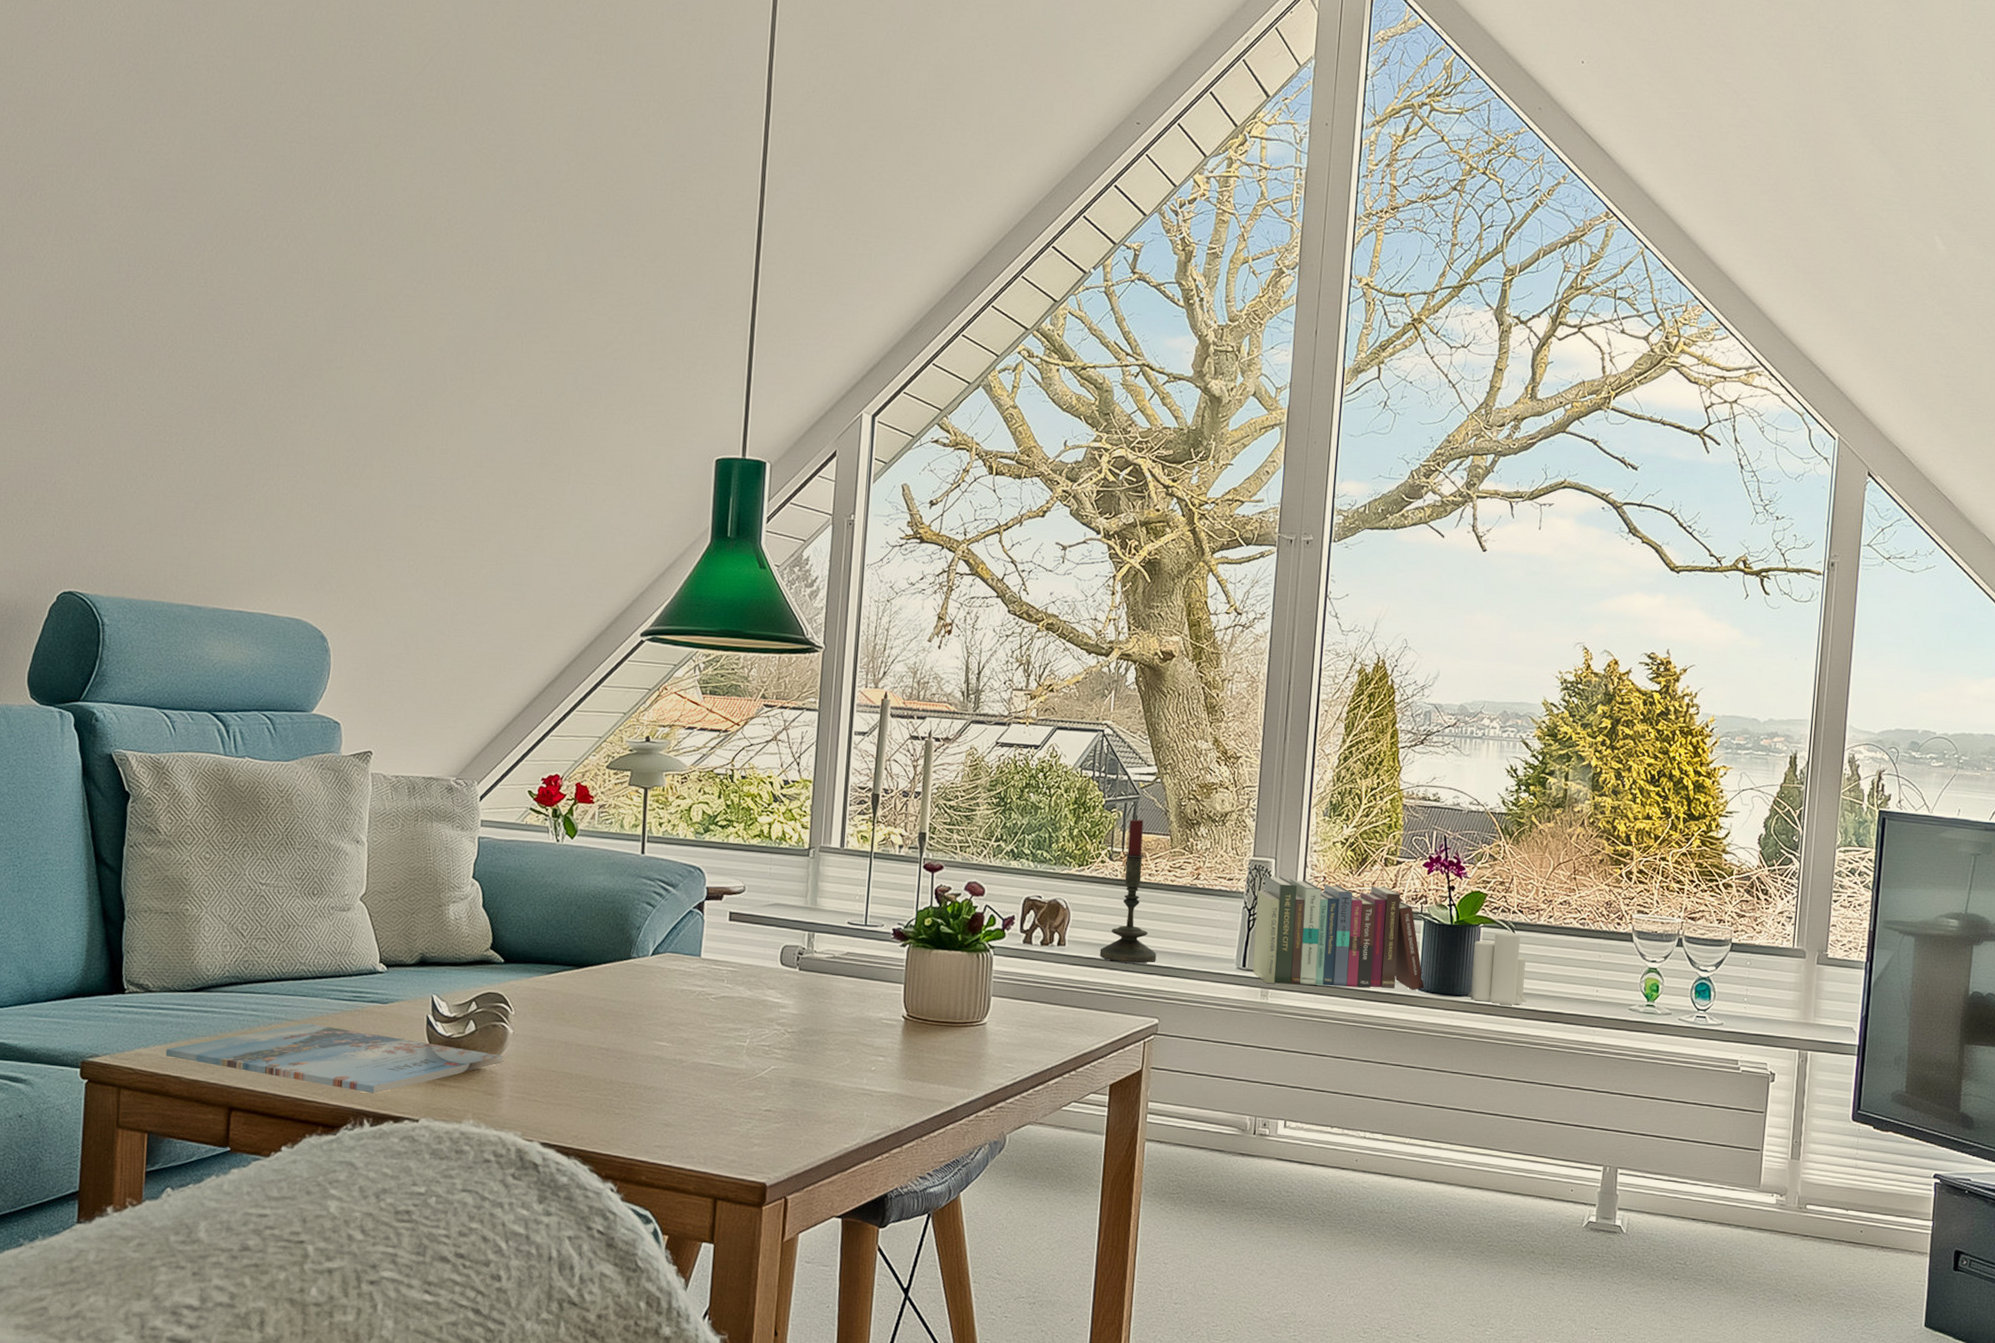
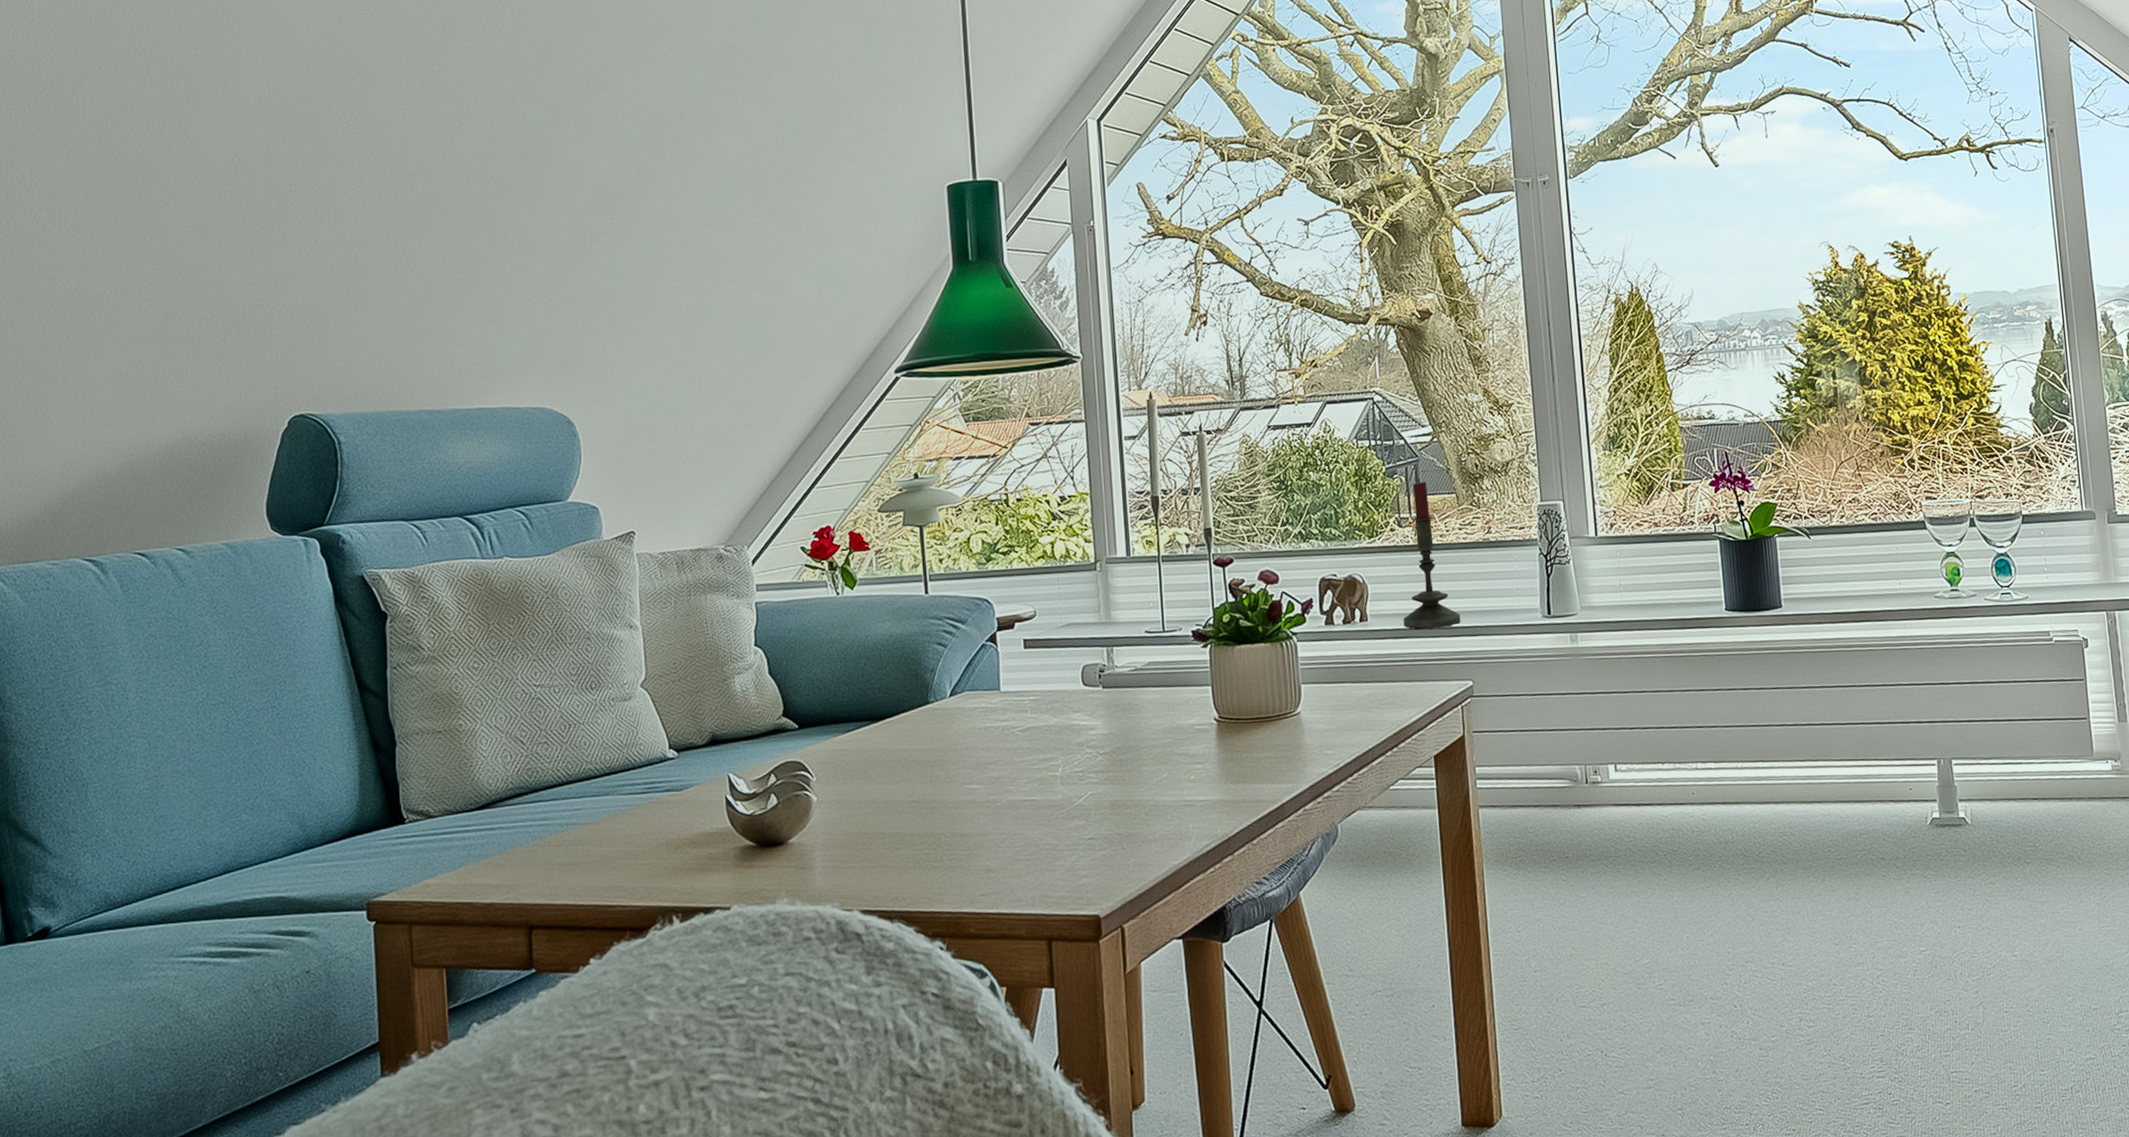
magazine: present [165,1023,503,1094] -> none [455,823,811,888]
books: present [1253,876,1425,991] -> none [1550,511,1731,627]
candle: present [1467,925,1527,1005] -> none [1772,531,1834,612]

